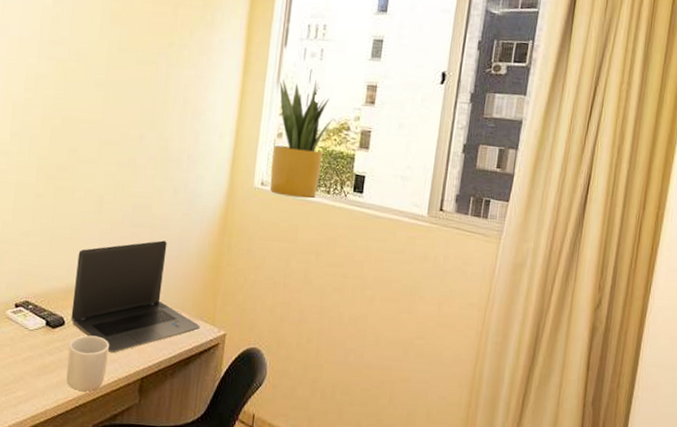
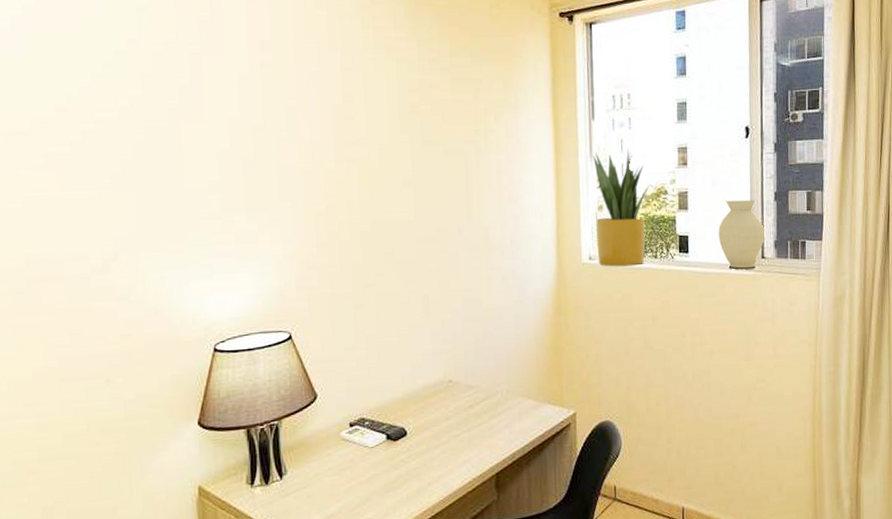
mug: present [66,335,110,391] -> none [414,440,459,500]
laptop computer: present [71,240,201,354] -> none [410,331,550,455]
vase: none [396,146,449,221] -> present [718,199,767,270]

